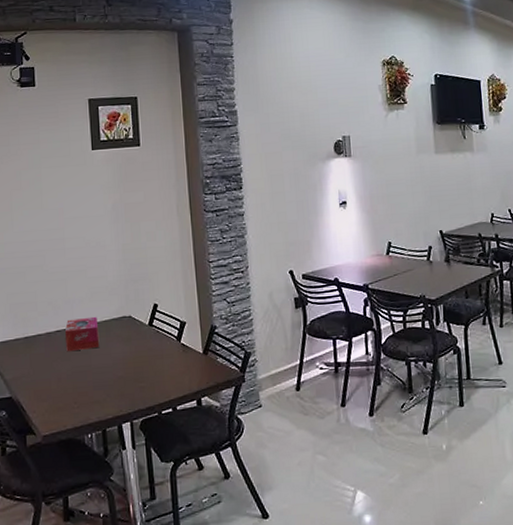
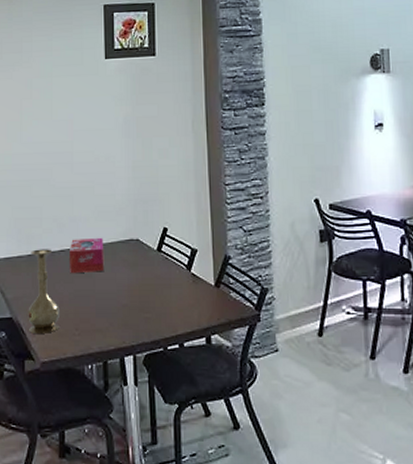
vase: none [26,330,59,410] -> present [26,249,59,333]

